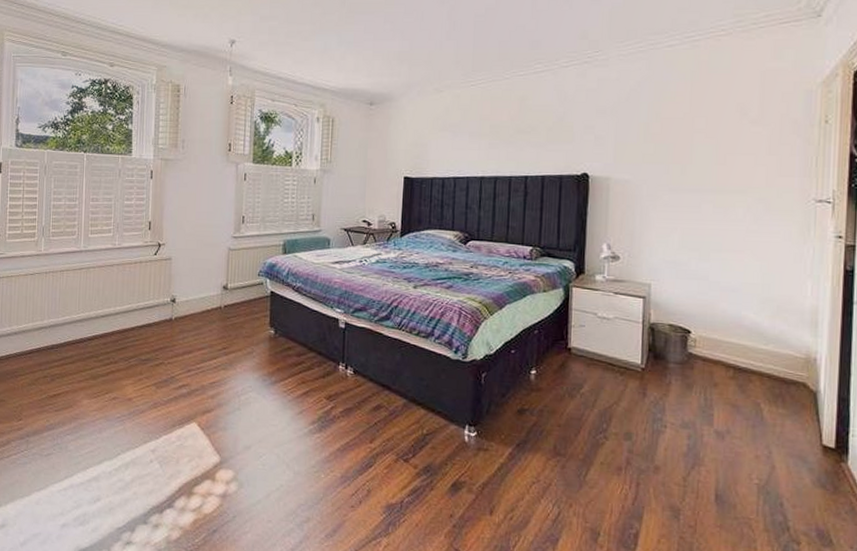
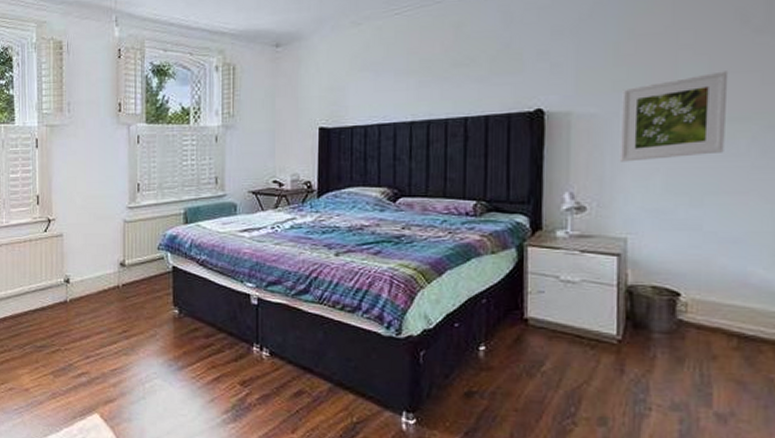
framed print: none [646,152,731,221] -> present [619,71,729,162]

